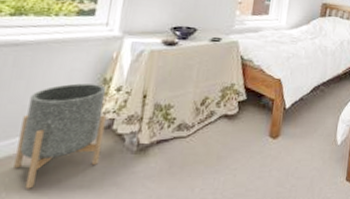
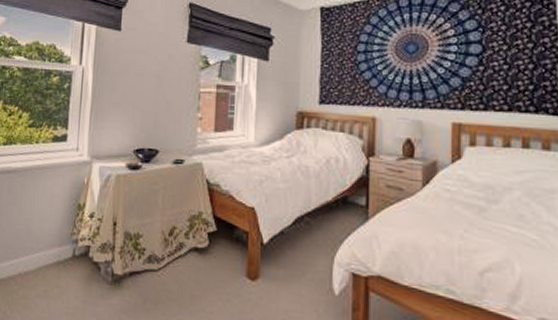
planter: present [14,83,107,189] -> none [14,209,84,310]

